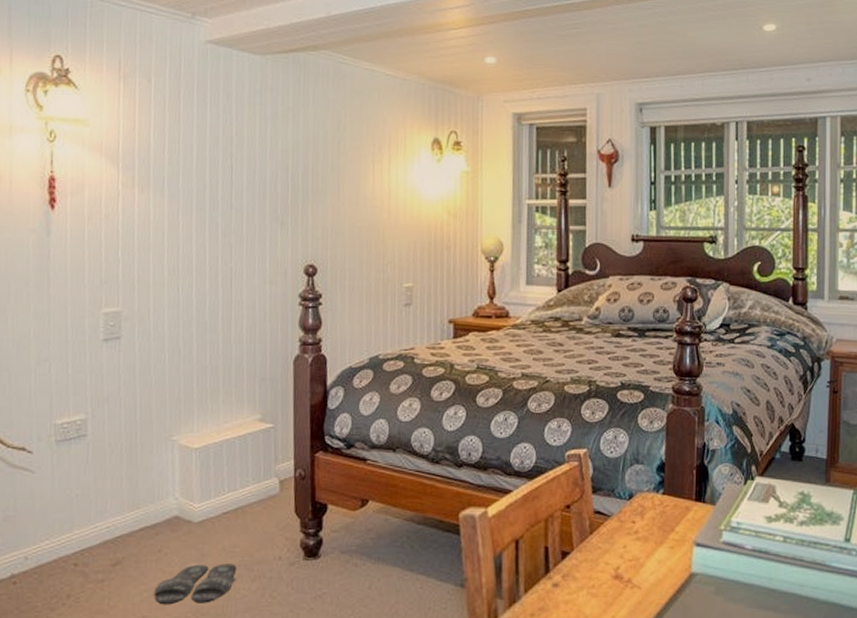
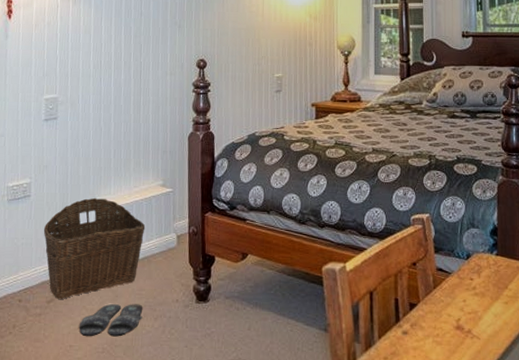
wicker basket: none [105,436,239,561] -> present [43,197,146,299]

